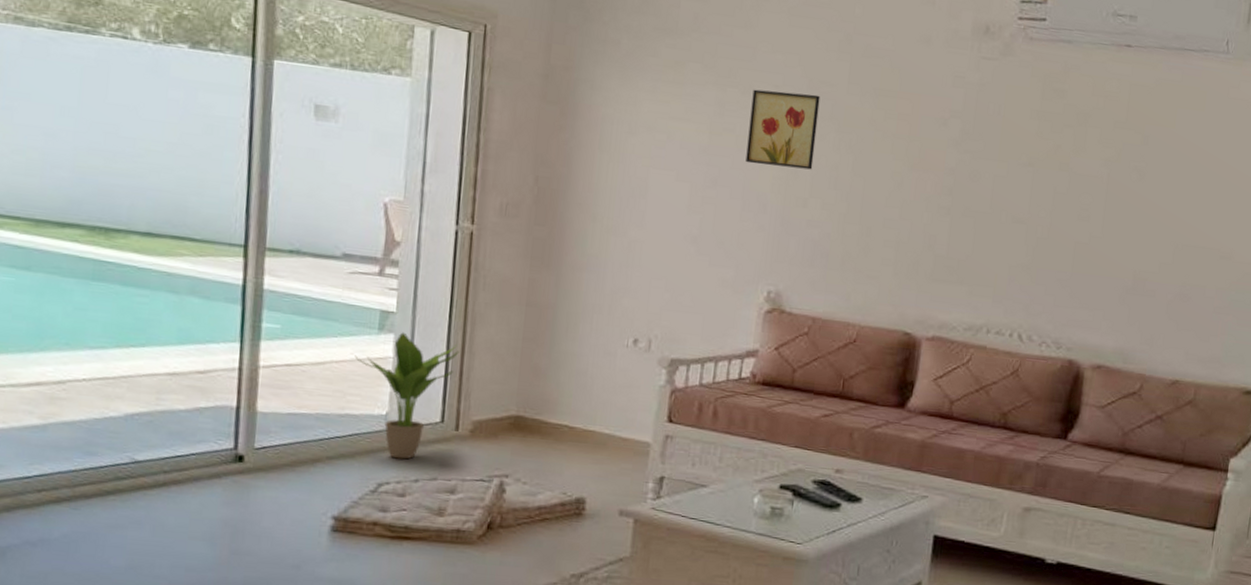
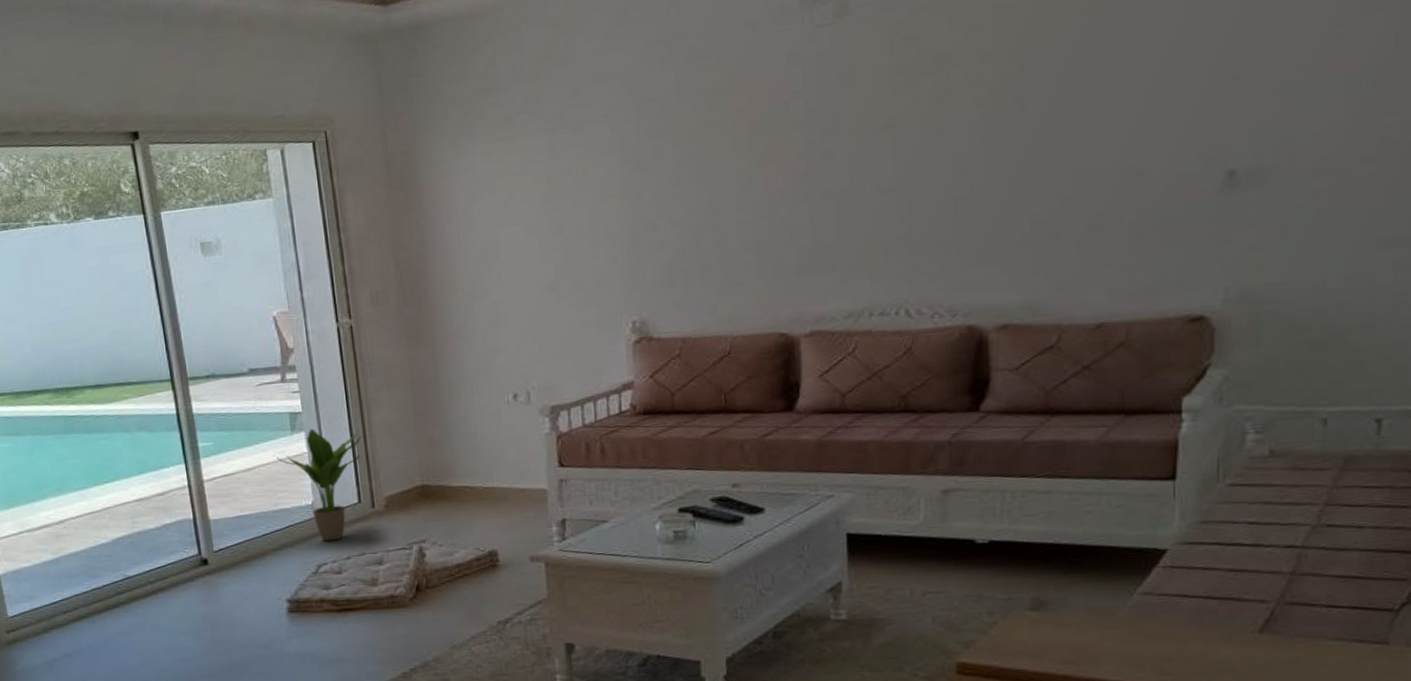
wall art: present [745,89,820,170] -> none [582,113,656,200]

